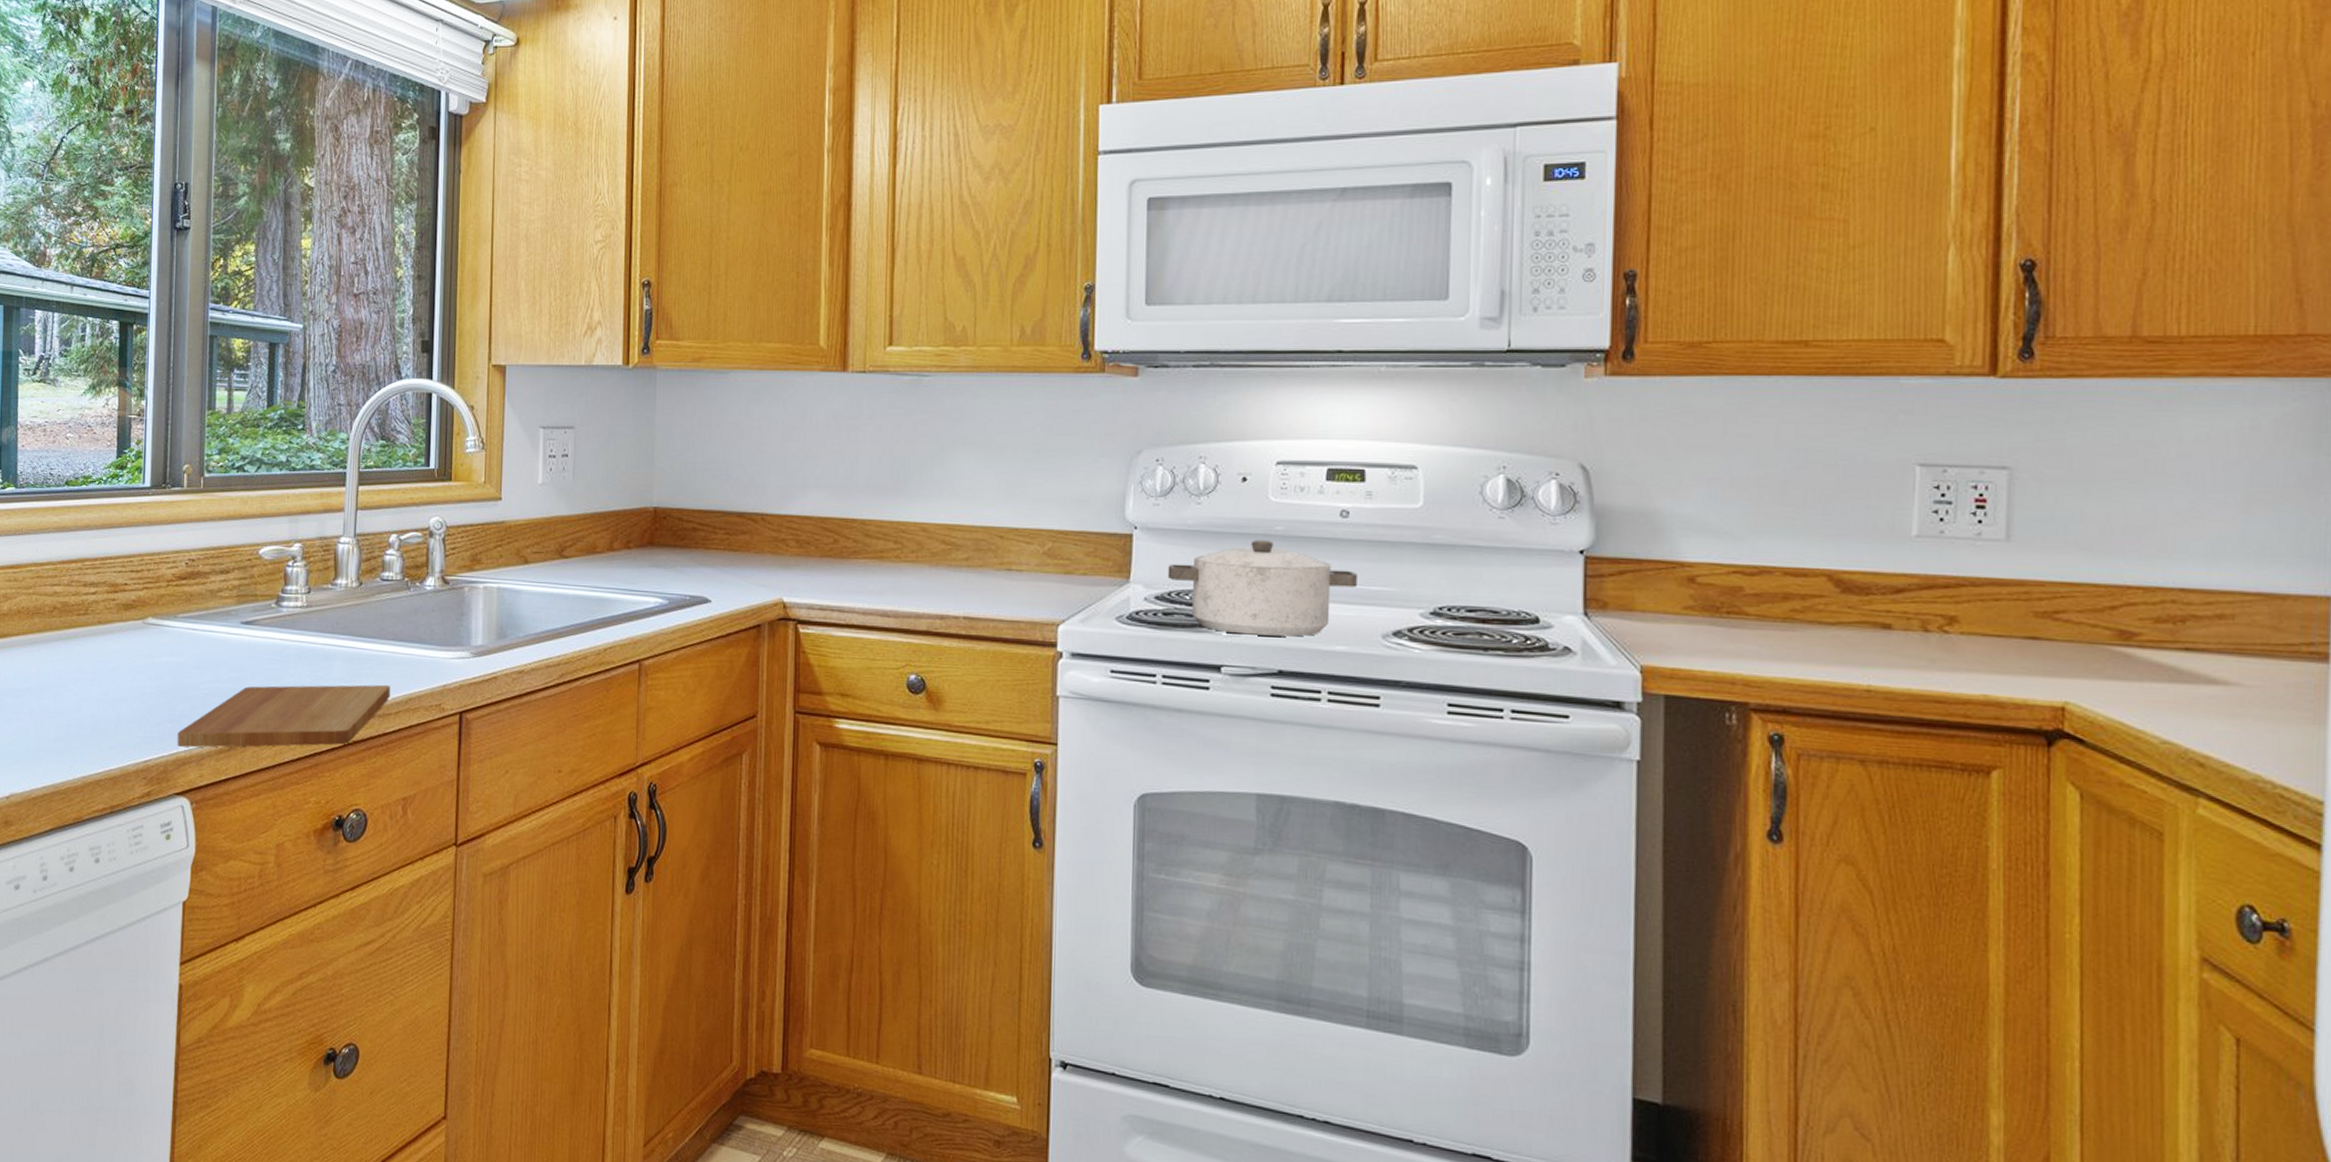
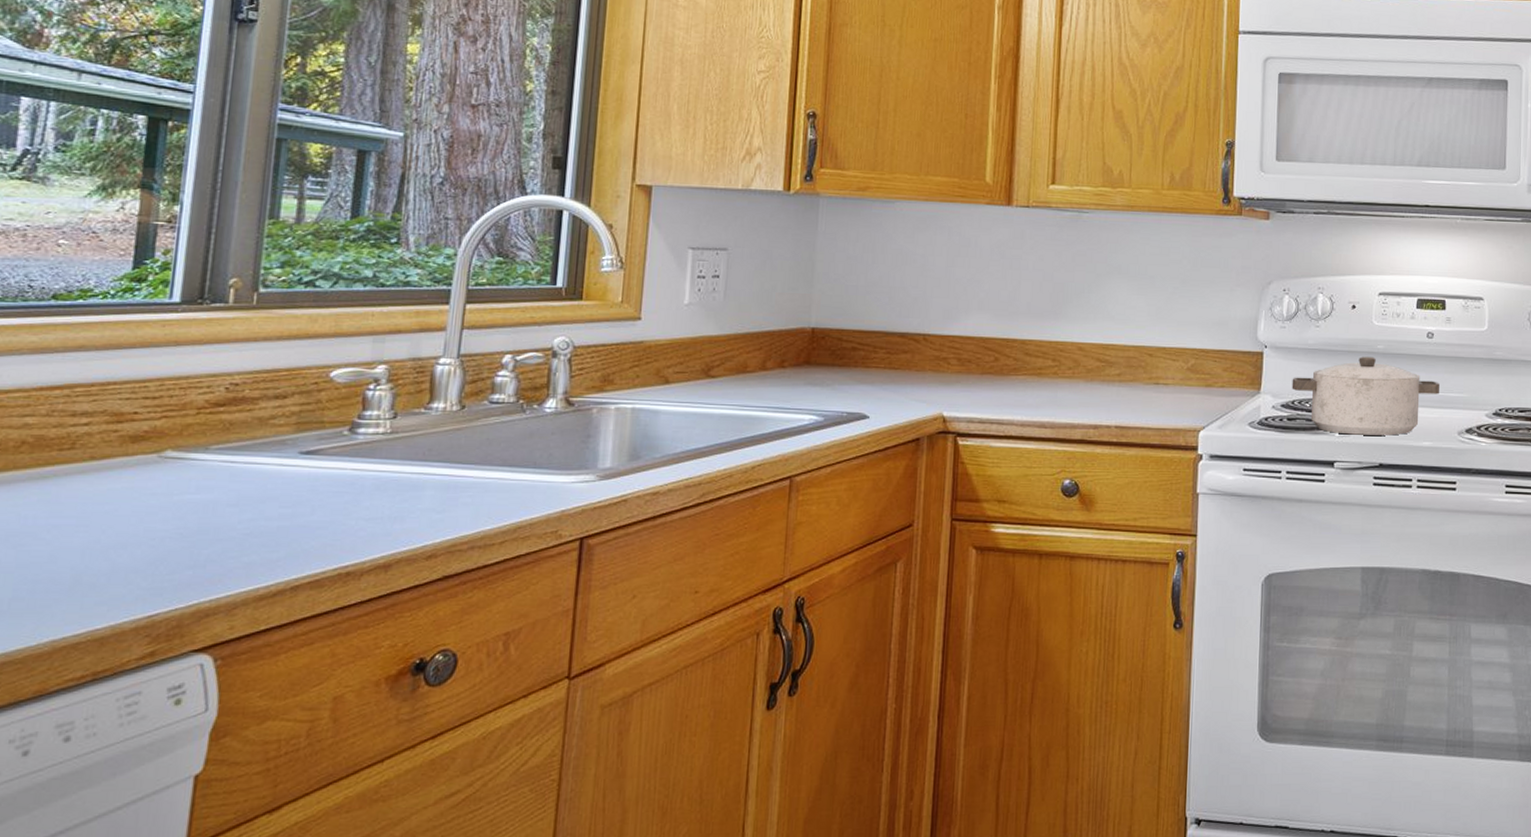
cutting board: present [177,684,391,748] -> none [198,513,496,596]

